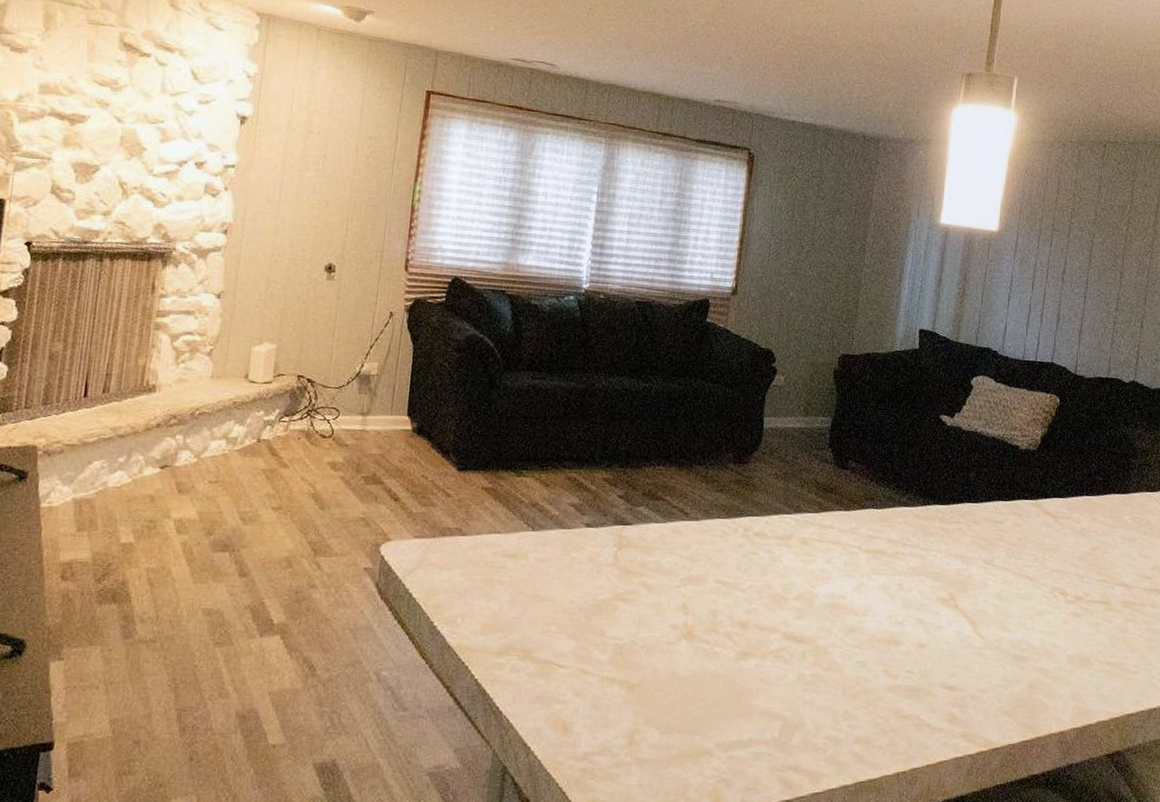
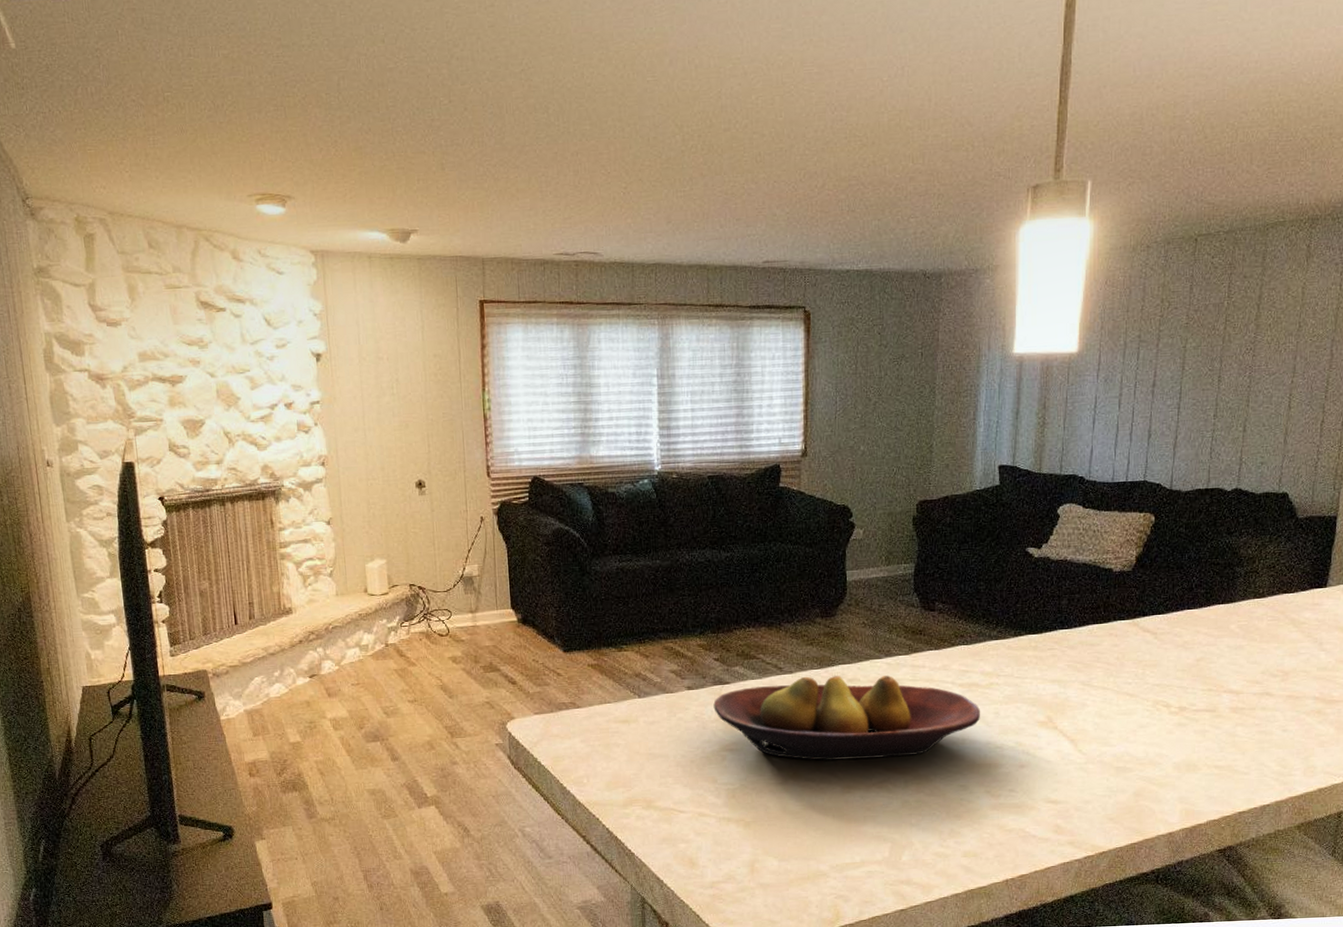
fruit bowl: none [611,525,885,624] -> present [713,675,981,761]

